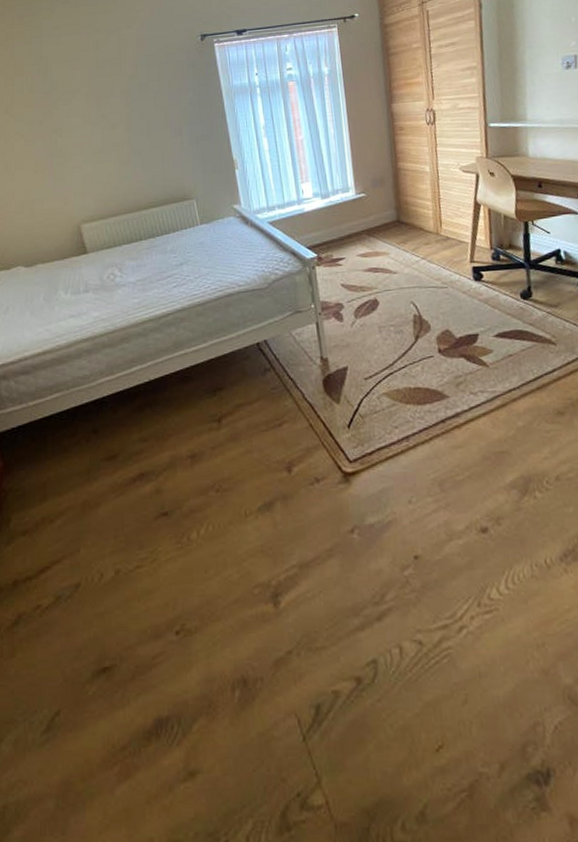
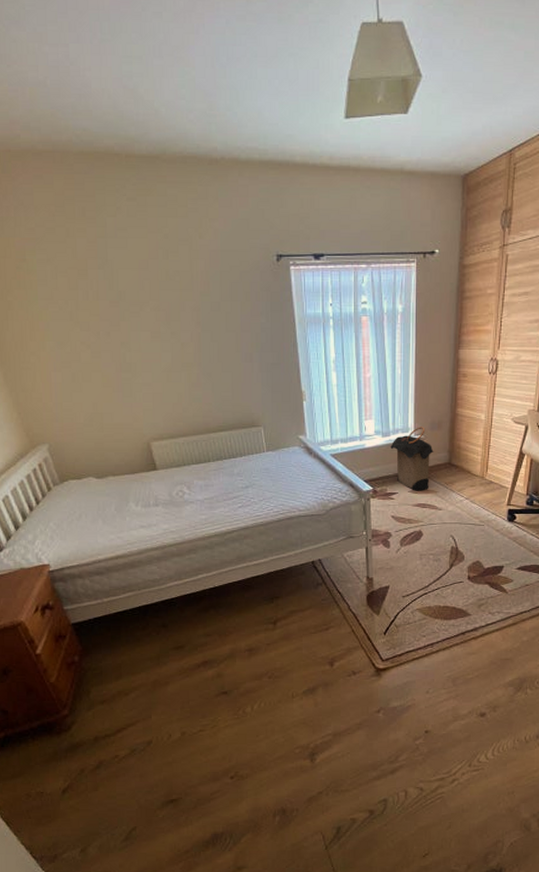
laundry hamper: none [331,185,381,255] -> present [390,427,435,491]

